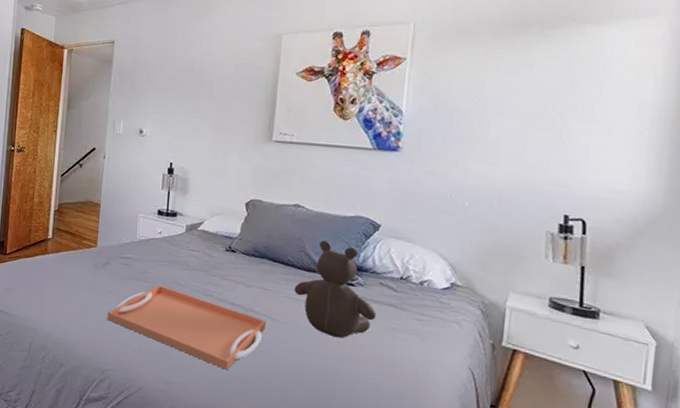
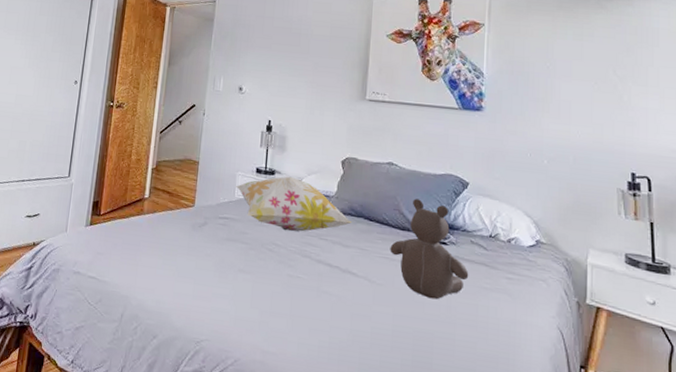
serving tray: present [107,285,266,370] -> none [203,246,363,337]
decorative pillow: none [138,218,255,272] -> present [236,176,352,232]

